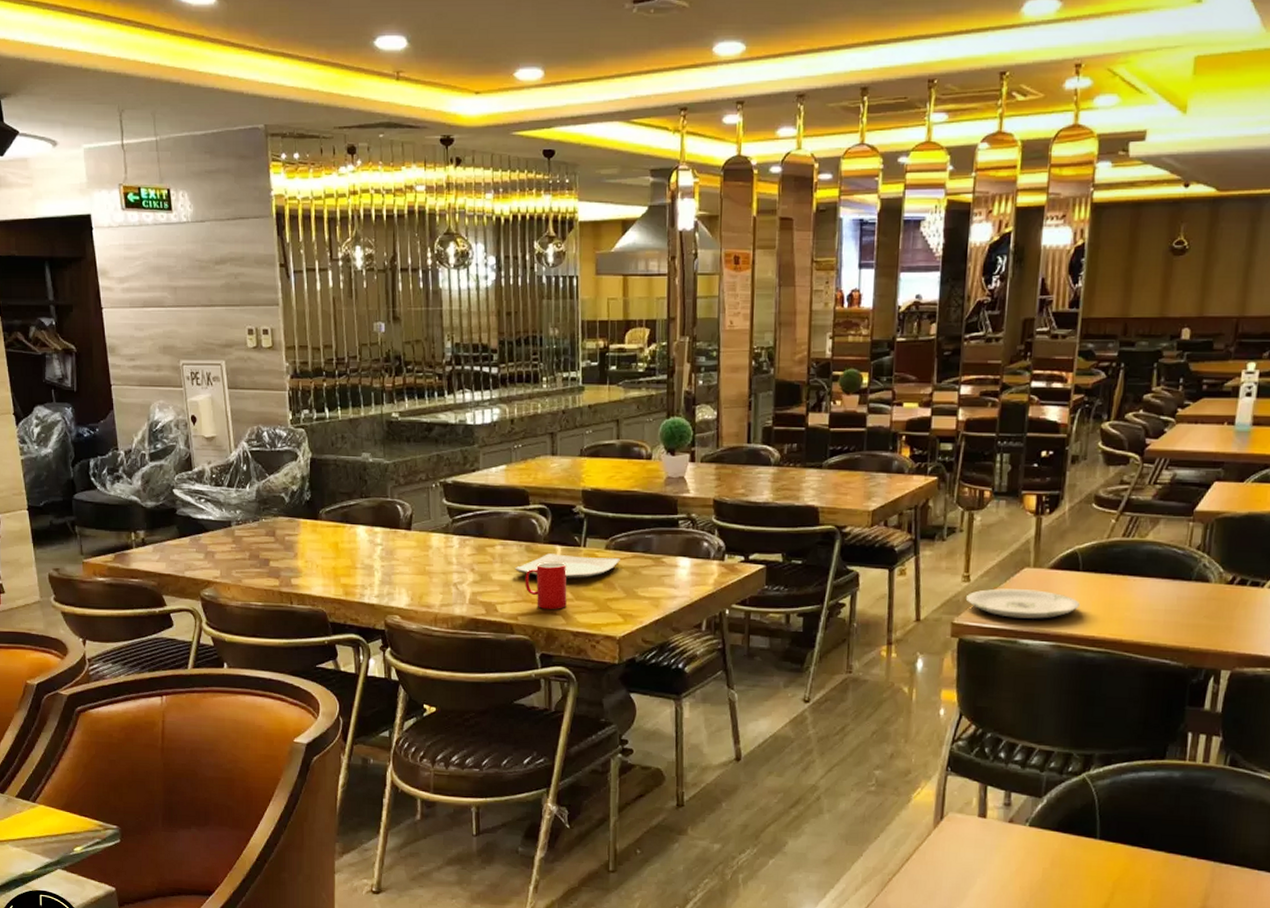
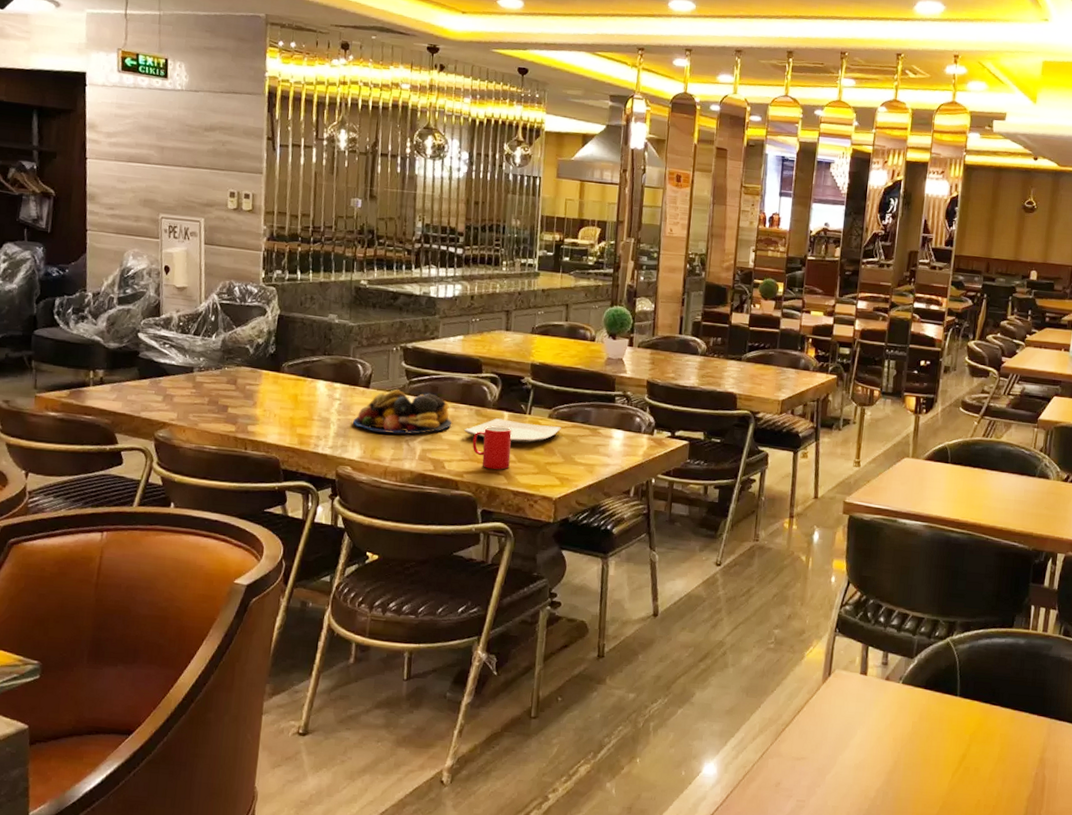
fruit bowl: none [398,530,501,578] -> present [353,389,452,434]
plate: present [965,588,1081,619] -> none [856,474,949,502]

